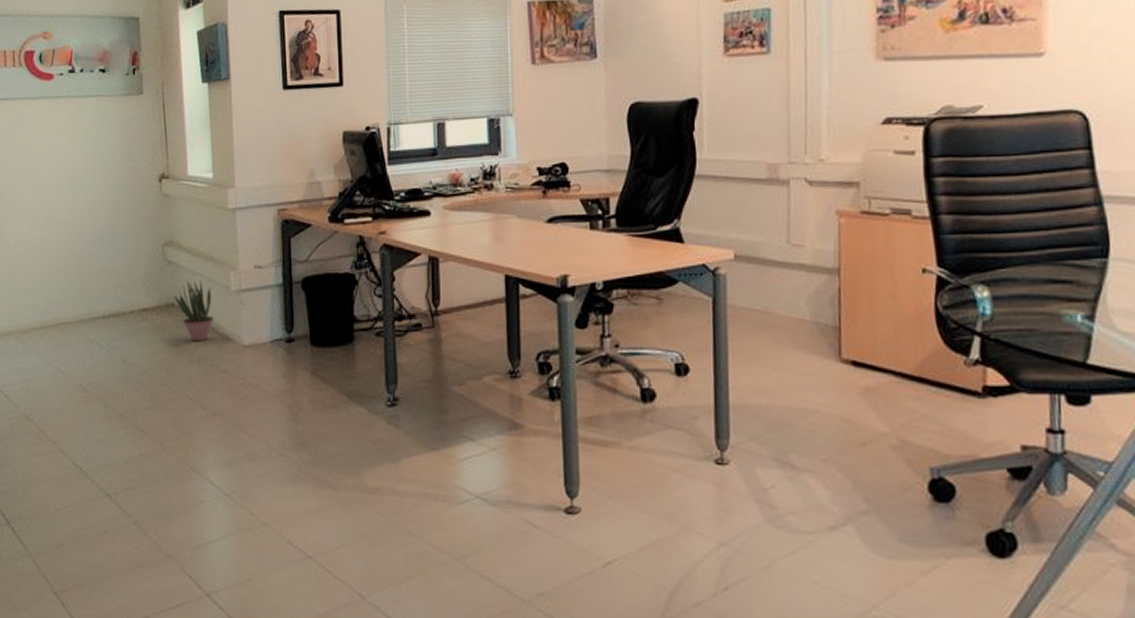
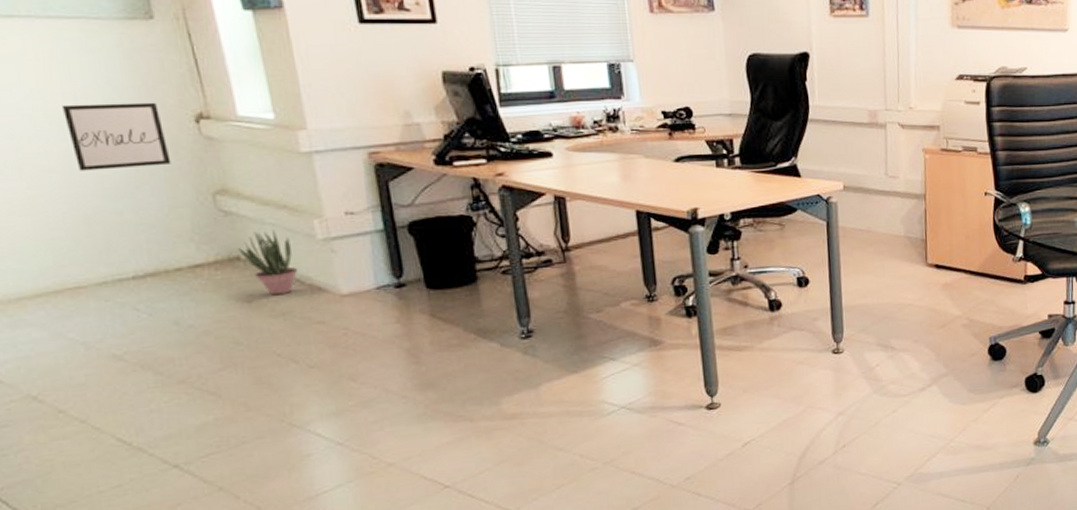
wall art: none [77,164,139,223] -> present [61,102,172,171]

